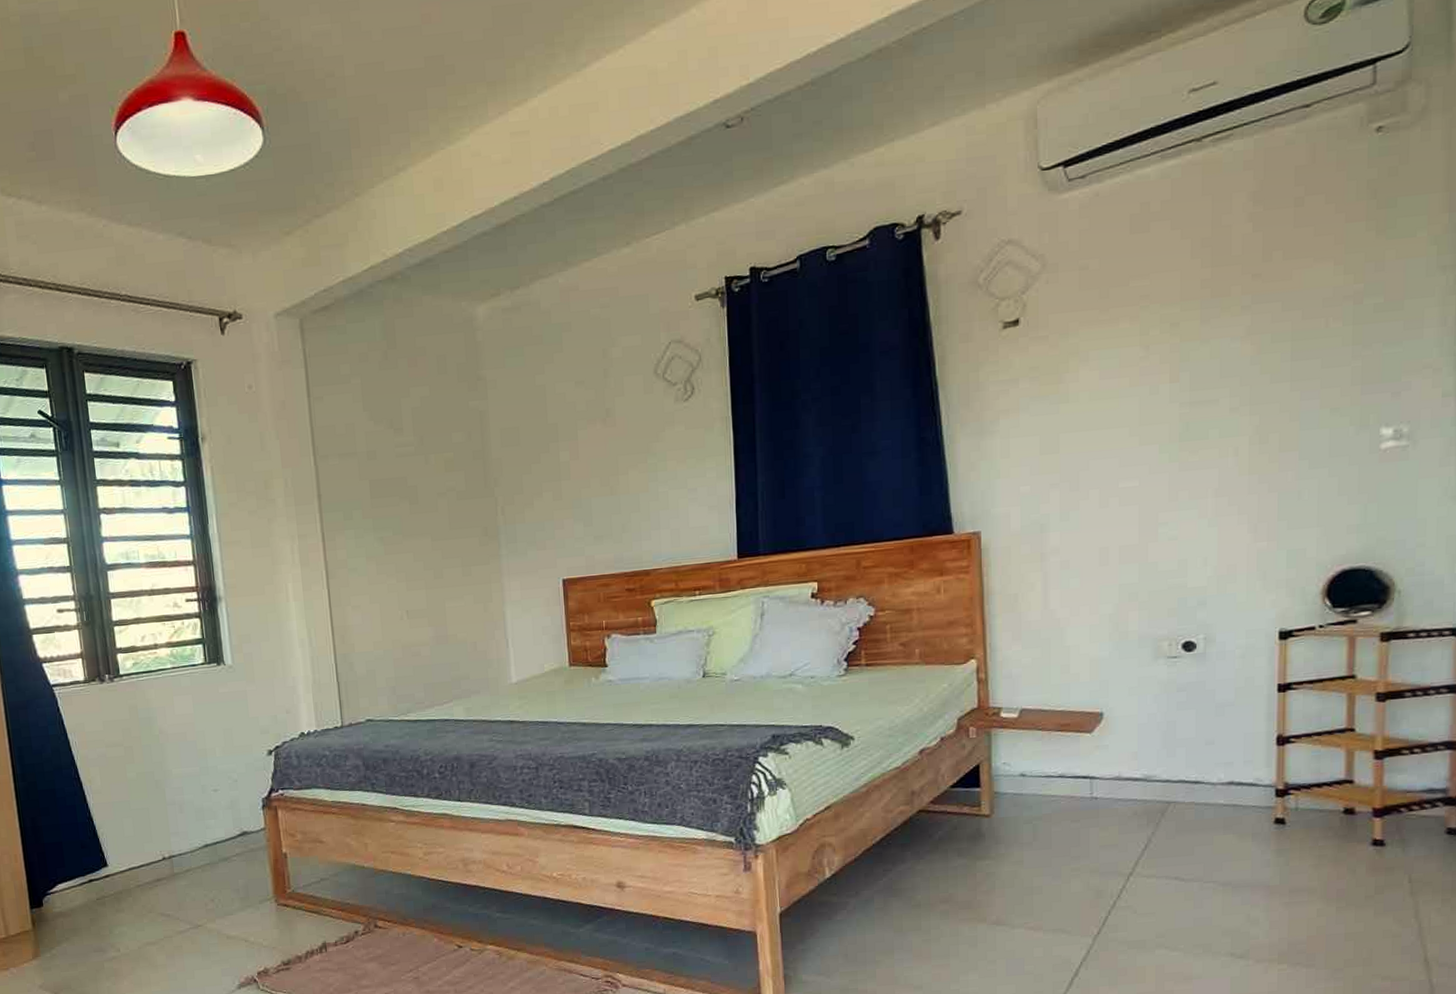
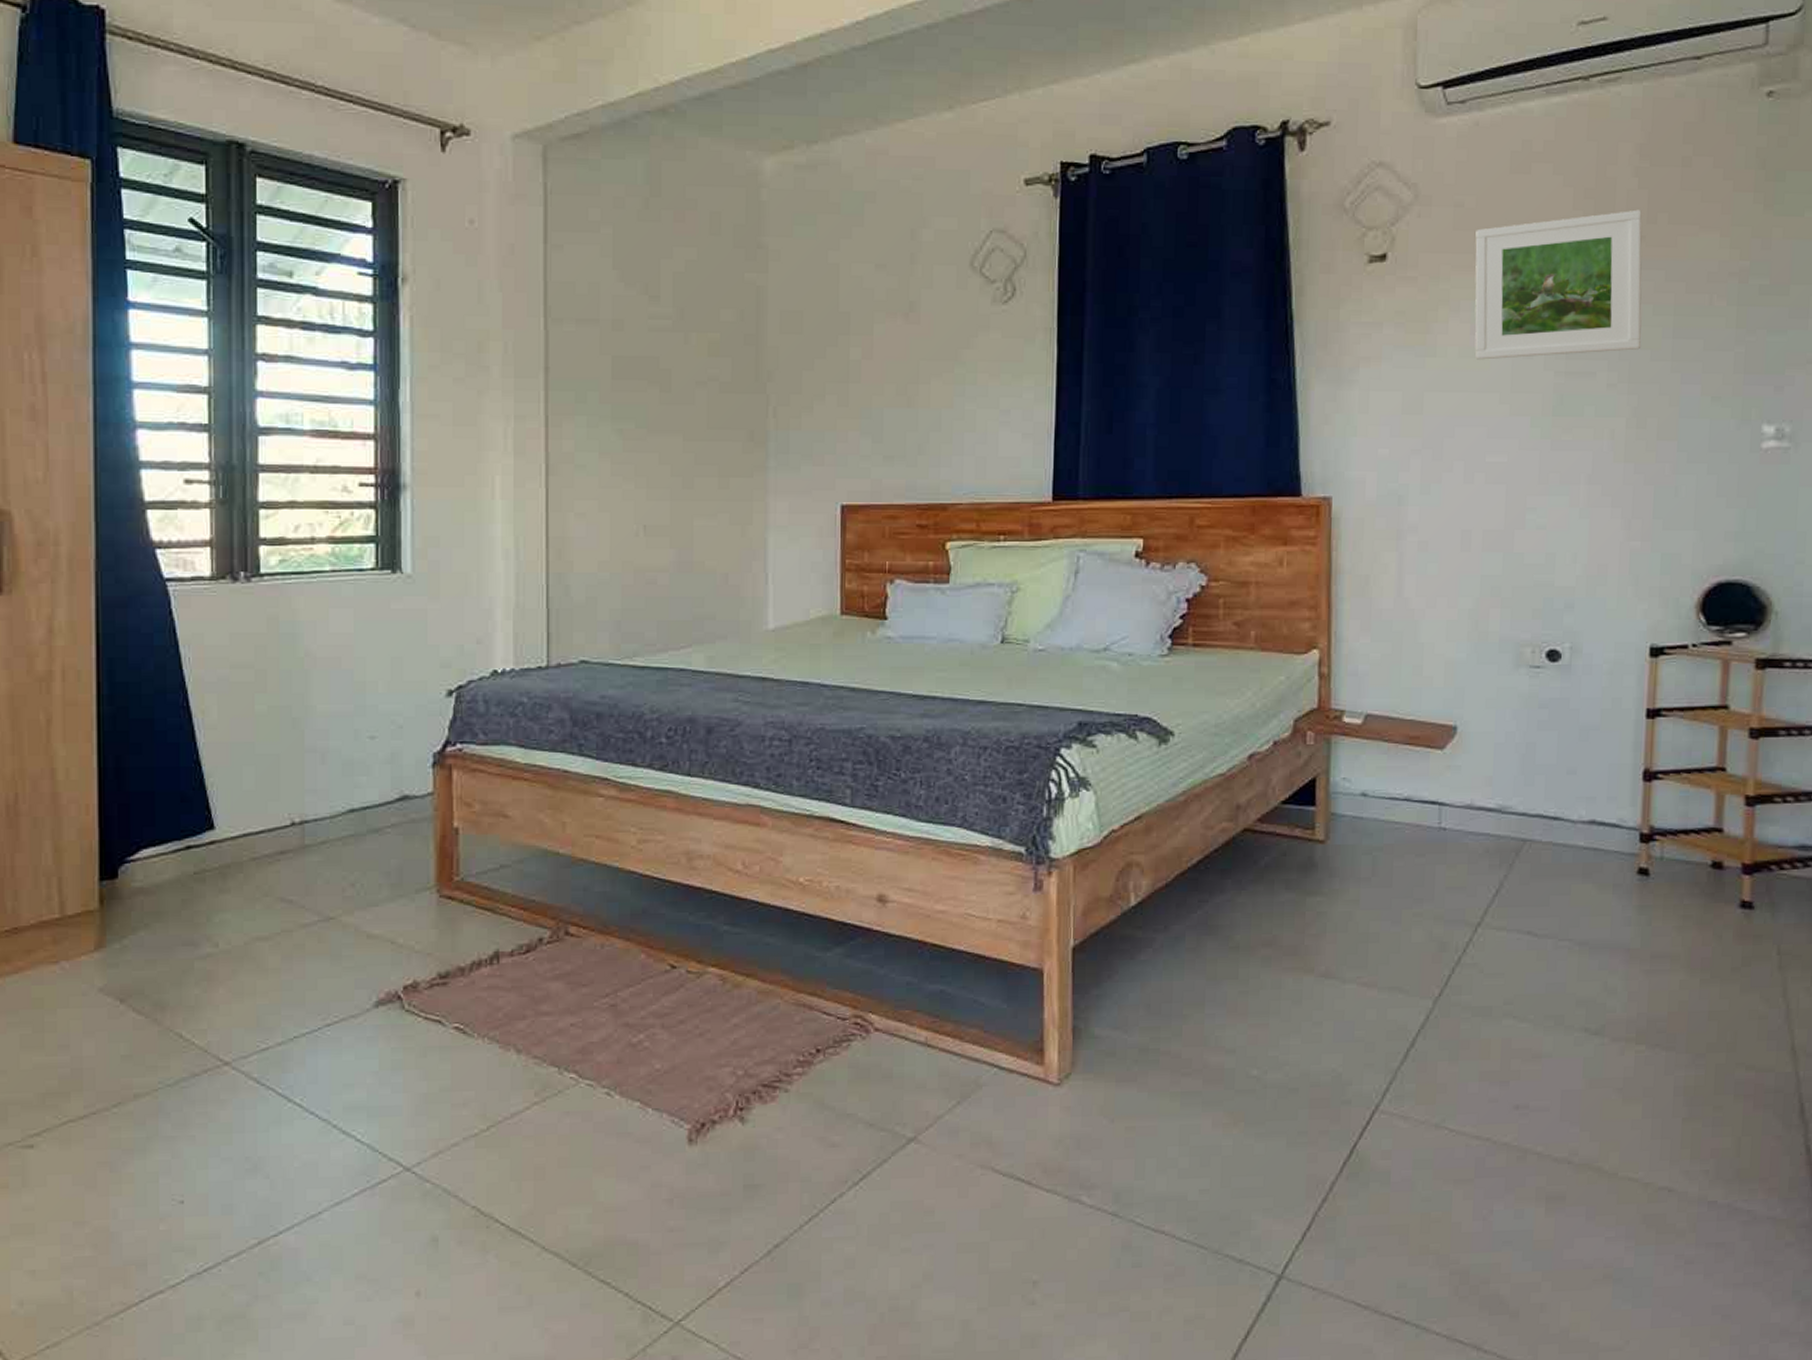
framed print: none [1100,250,1261,401] -> present [1475,209,1642,360]

